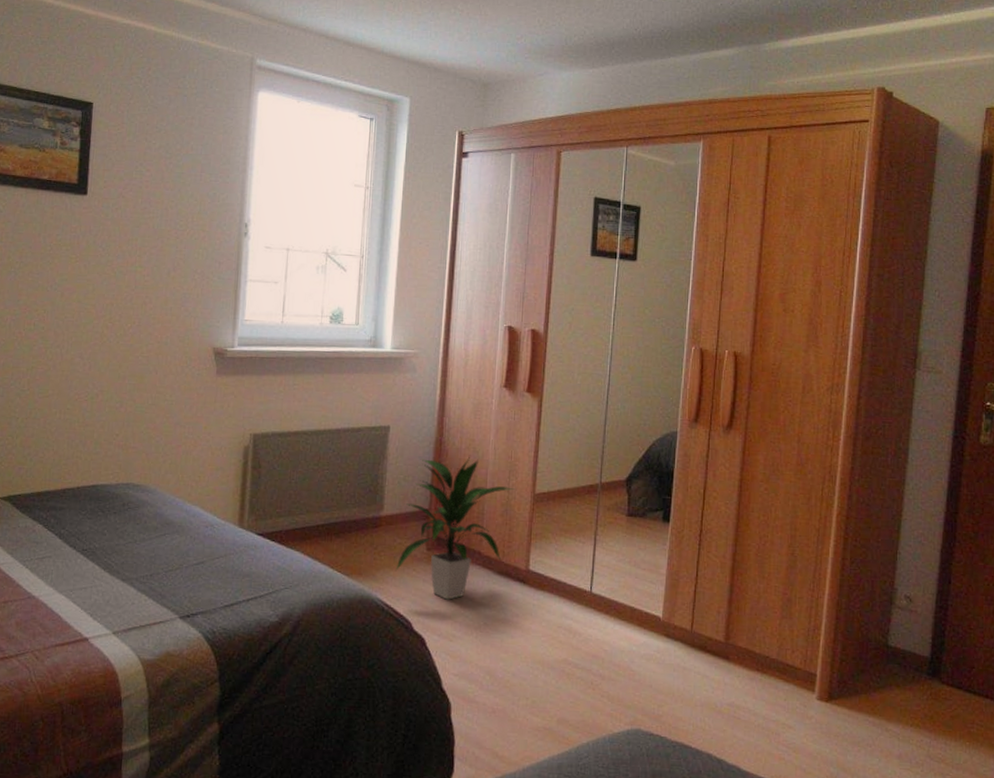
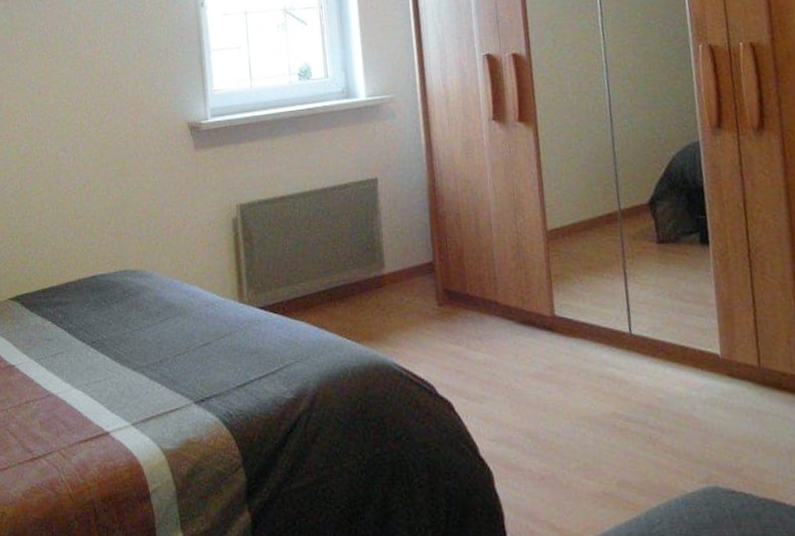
indoor plant: present [395,457,516,600] -> none [405,200,525,358]

